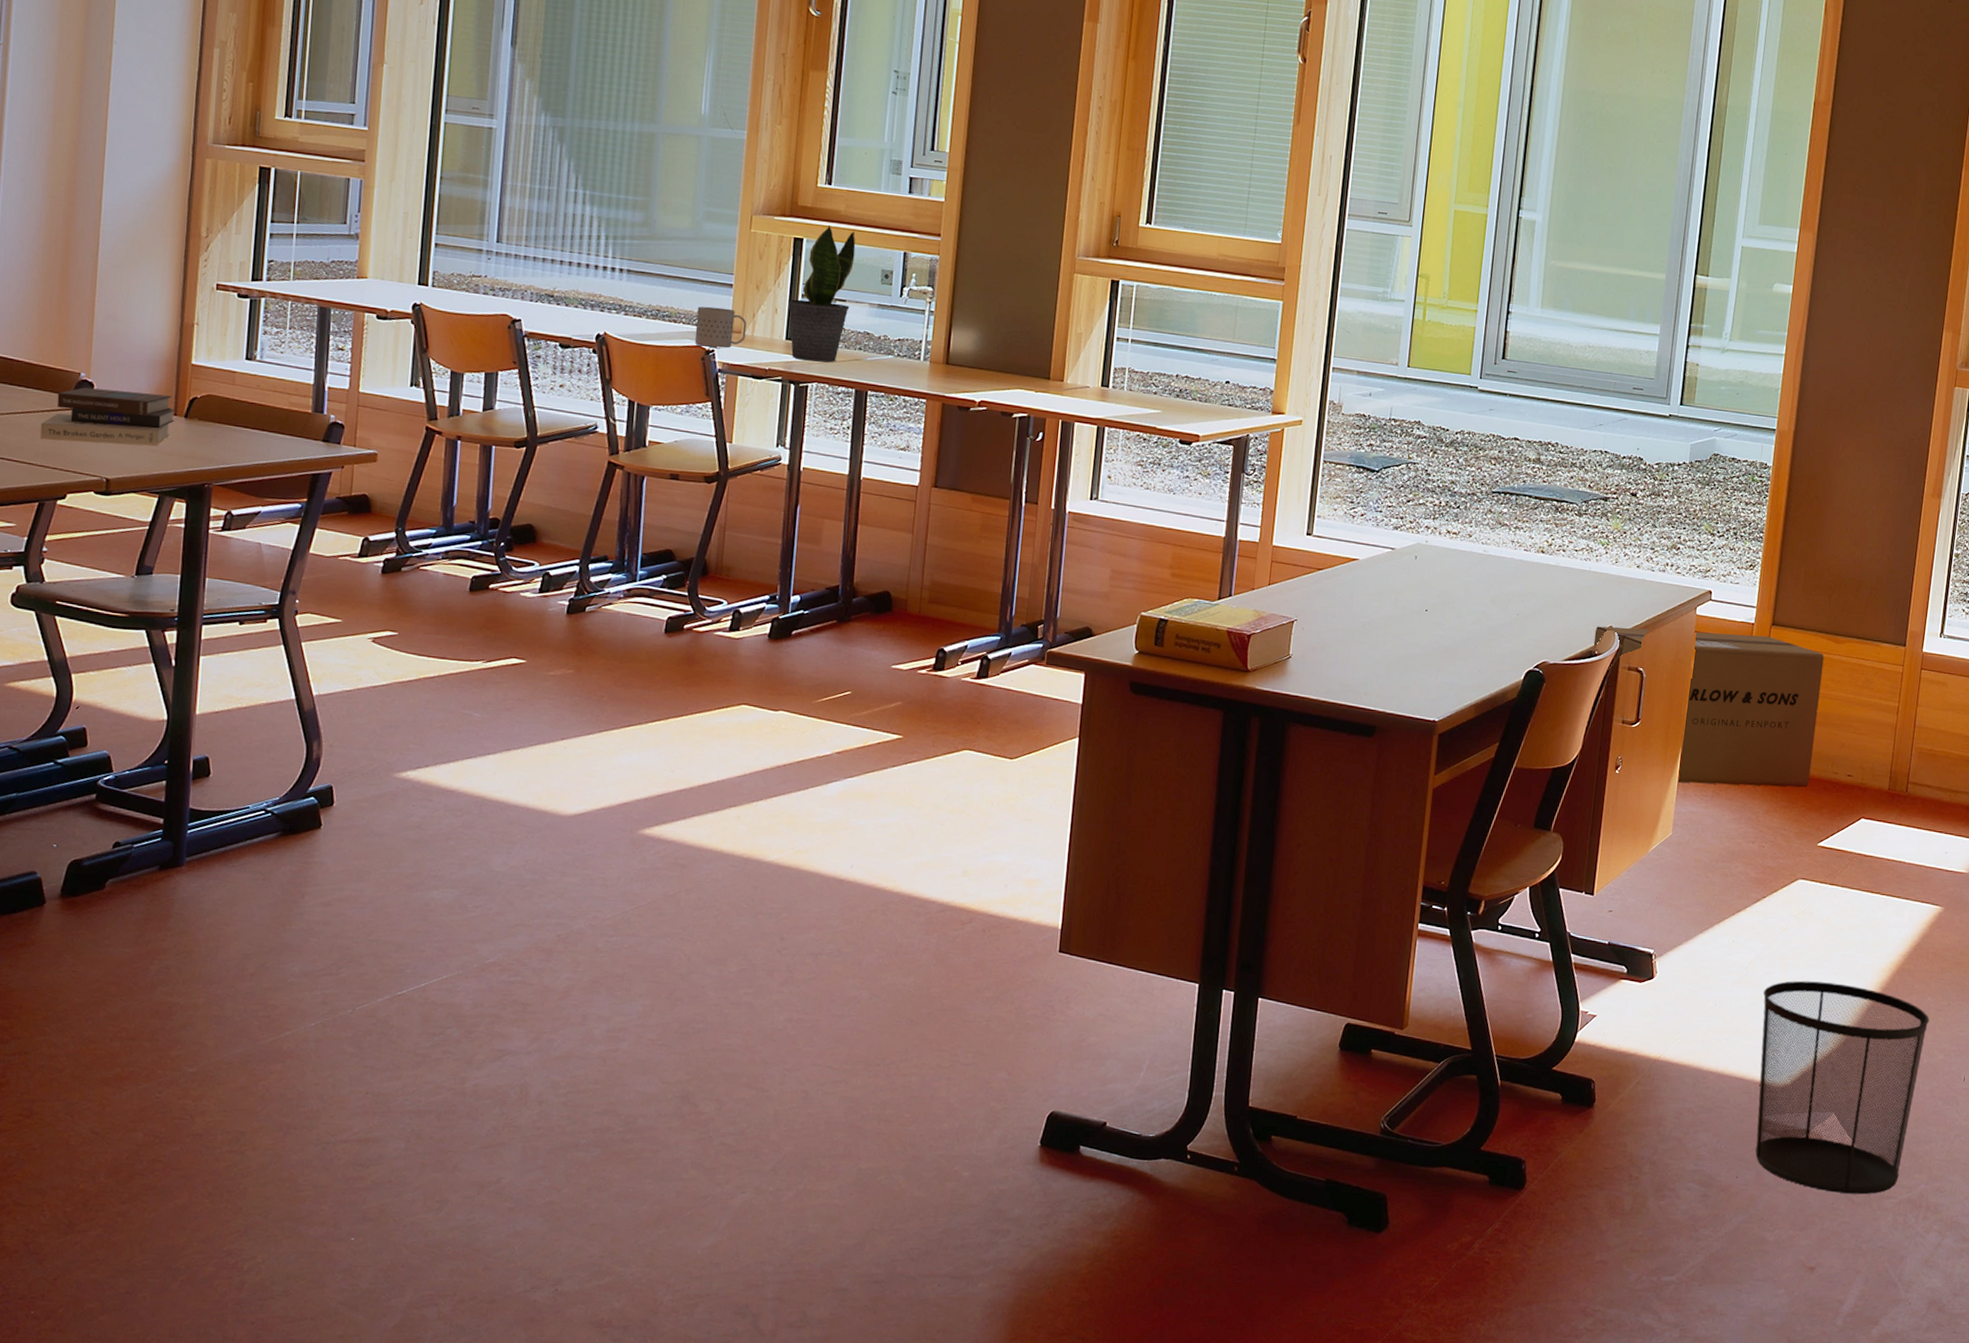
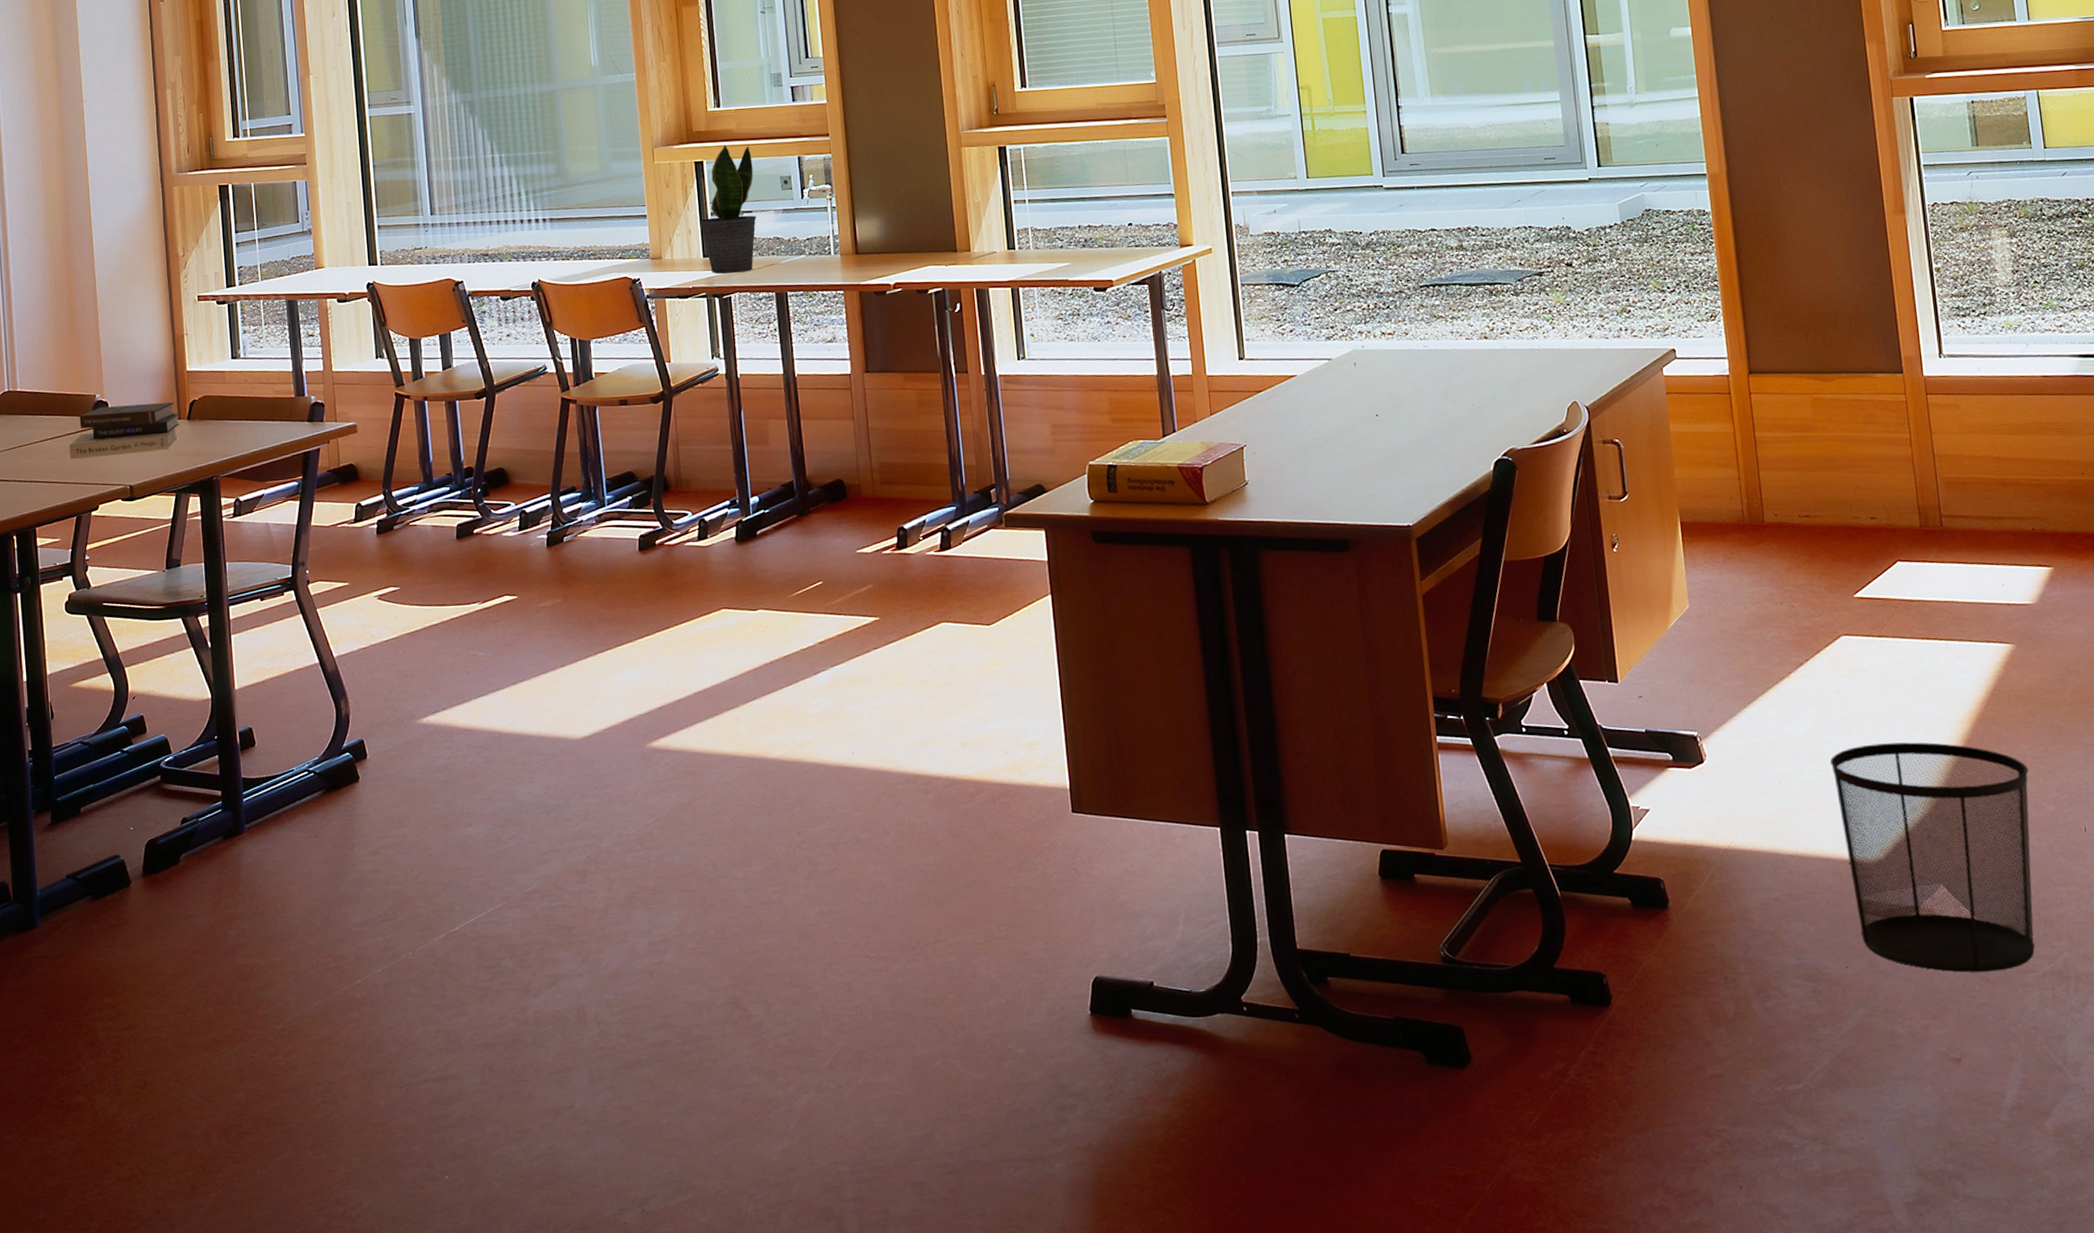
mug: present [694,306,747,349] -> none [618,238,666,277]
box: present [1593,626,1824,788] -> none [1558,385,1829,553]

